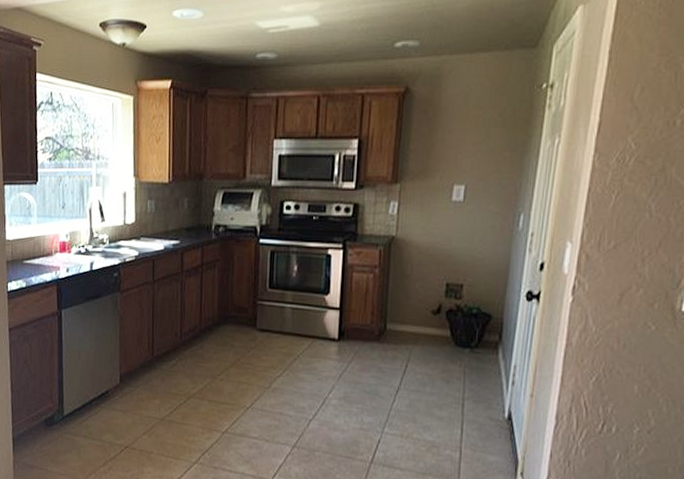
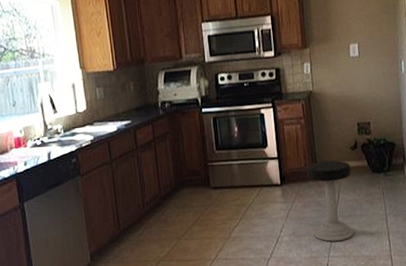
stool: none [368,321,429,418] -> present [306,160,355,242]

